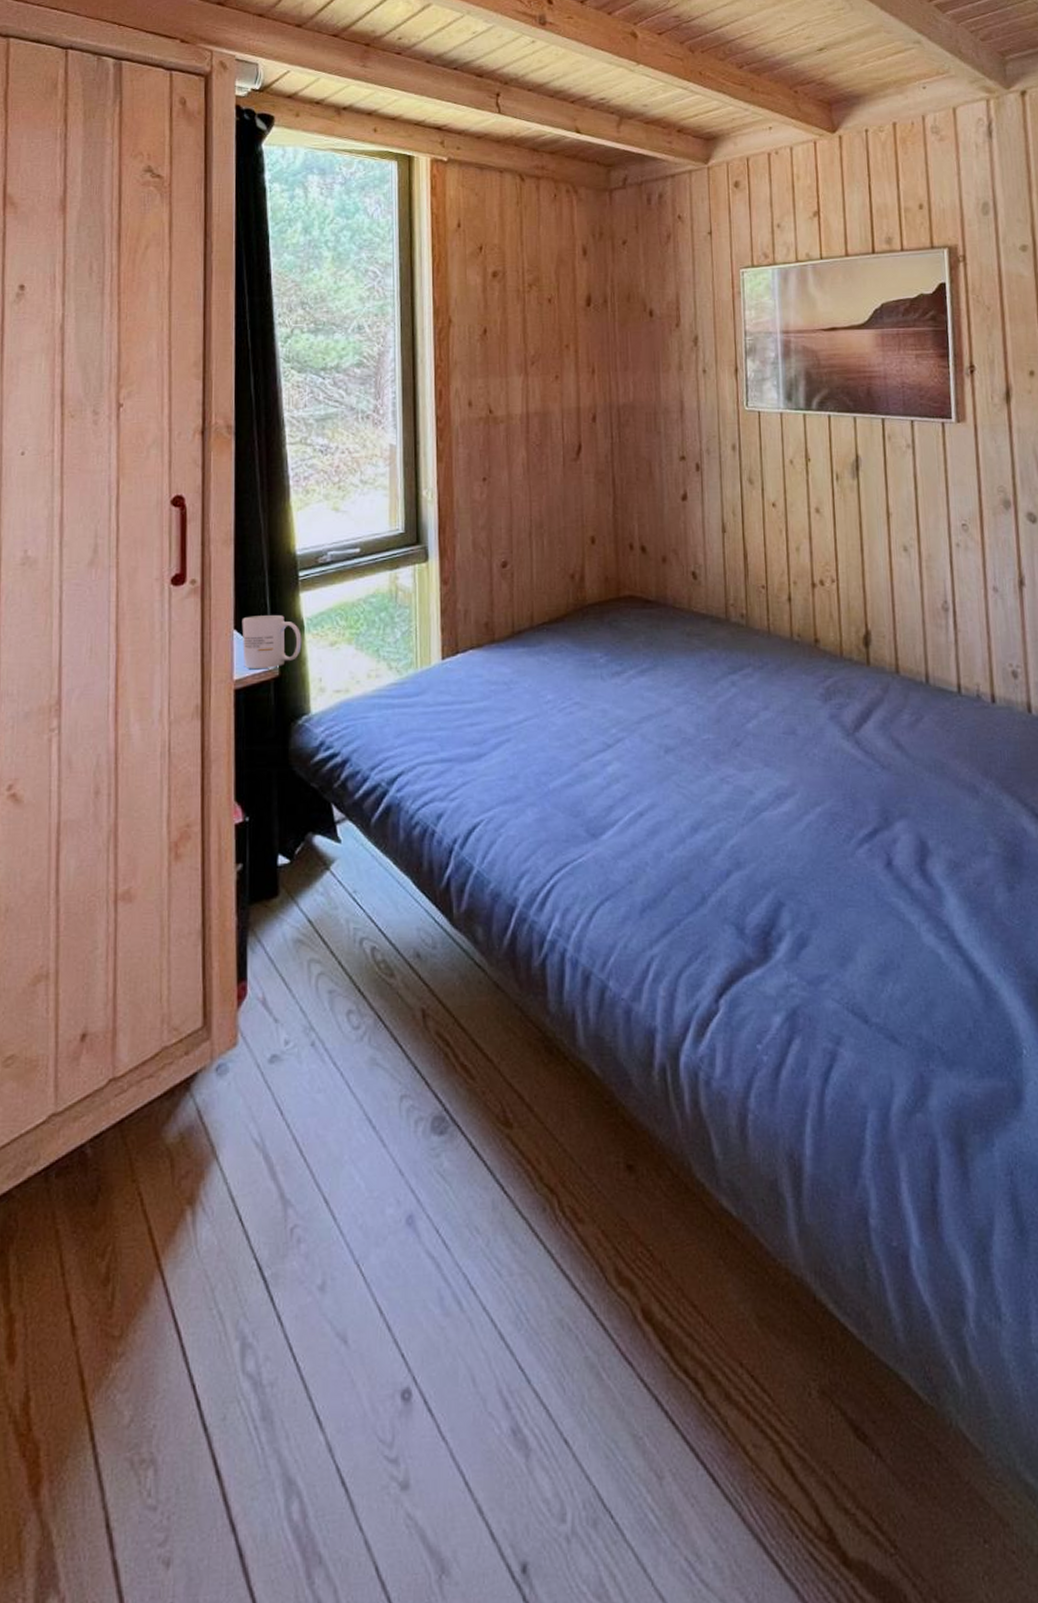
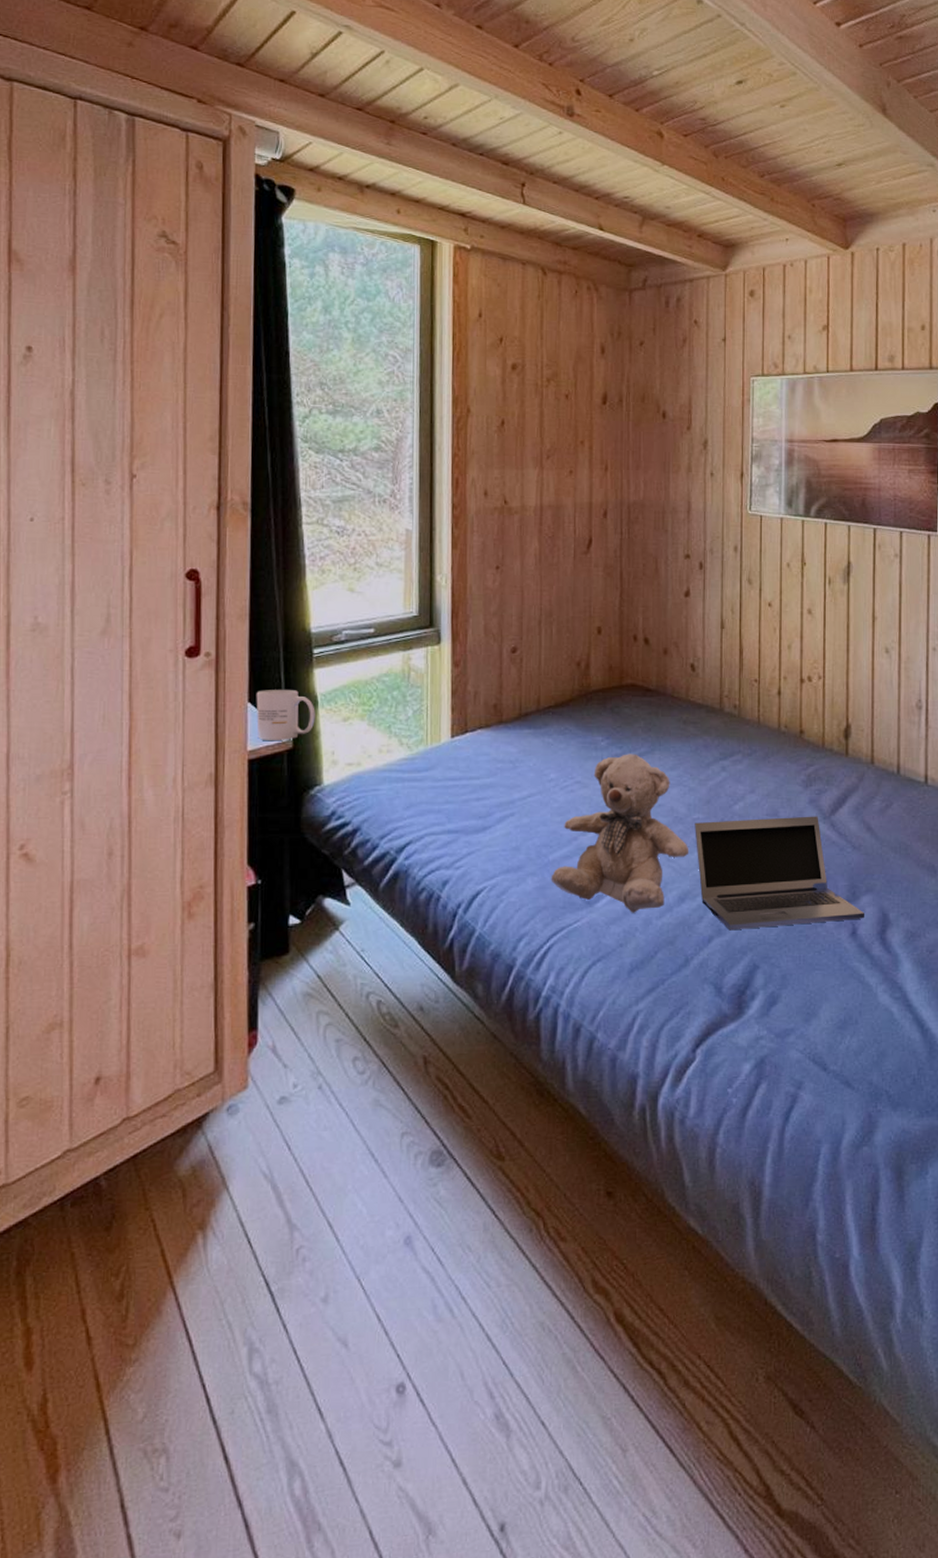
teddy bear: none [552,670,699,846] -> present [551,754,688,913]
laptop: none [705,733,900,864] -> present [695,816,864,931]

